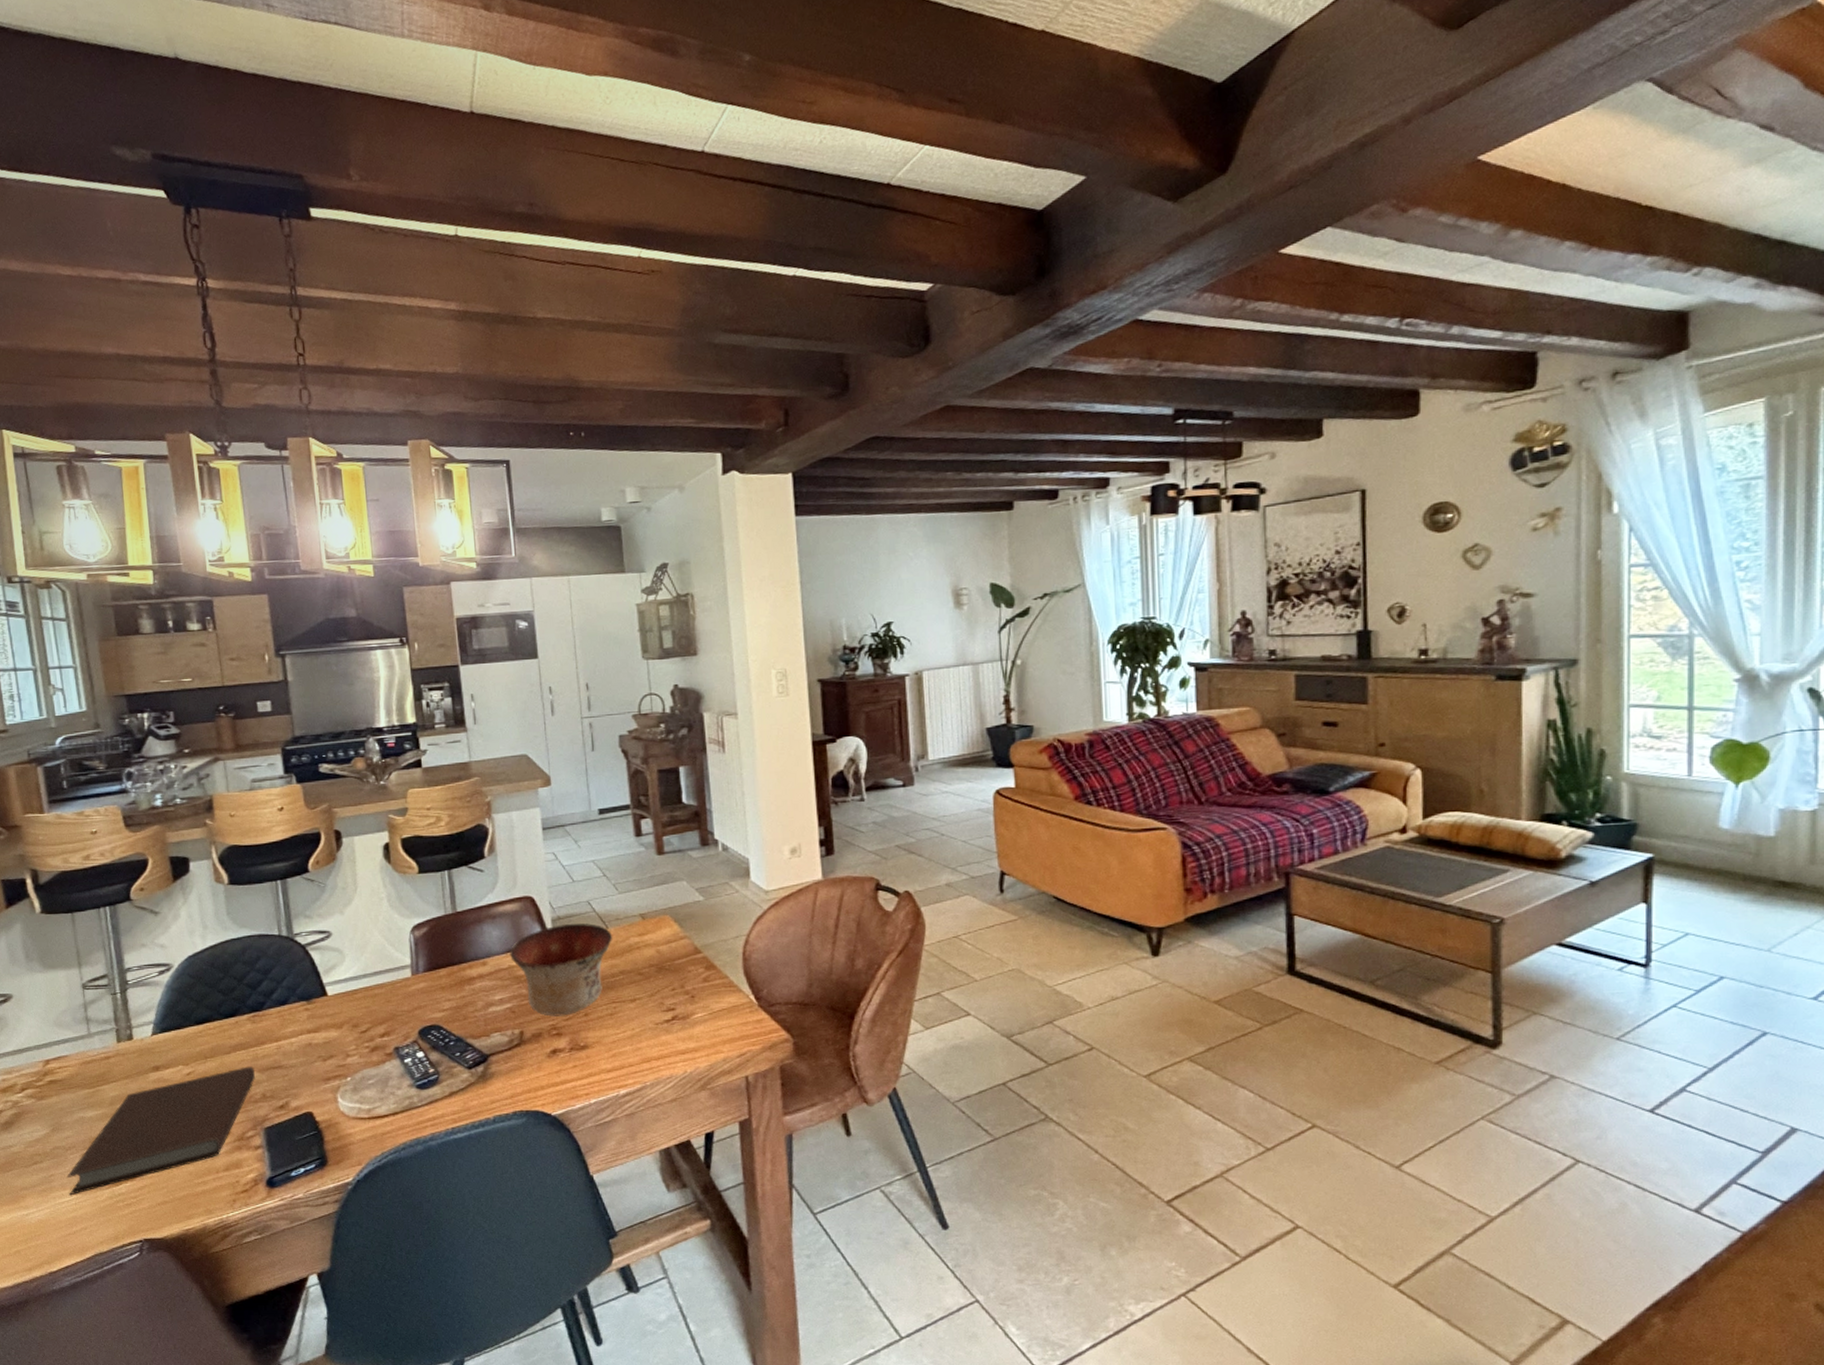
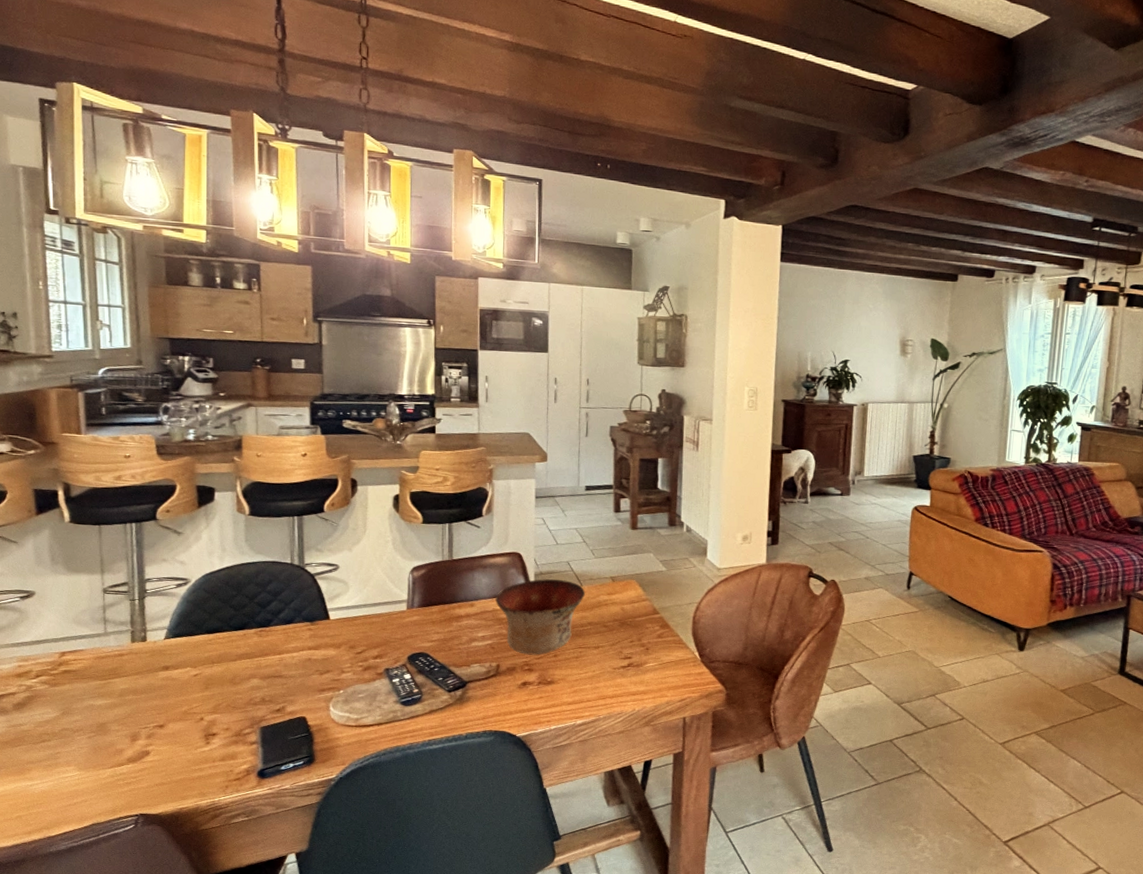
notebook: present [66,1066,255,1195] -> none [72,673,256,771]

